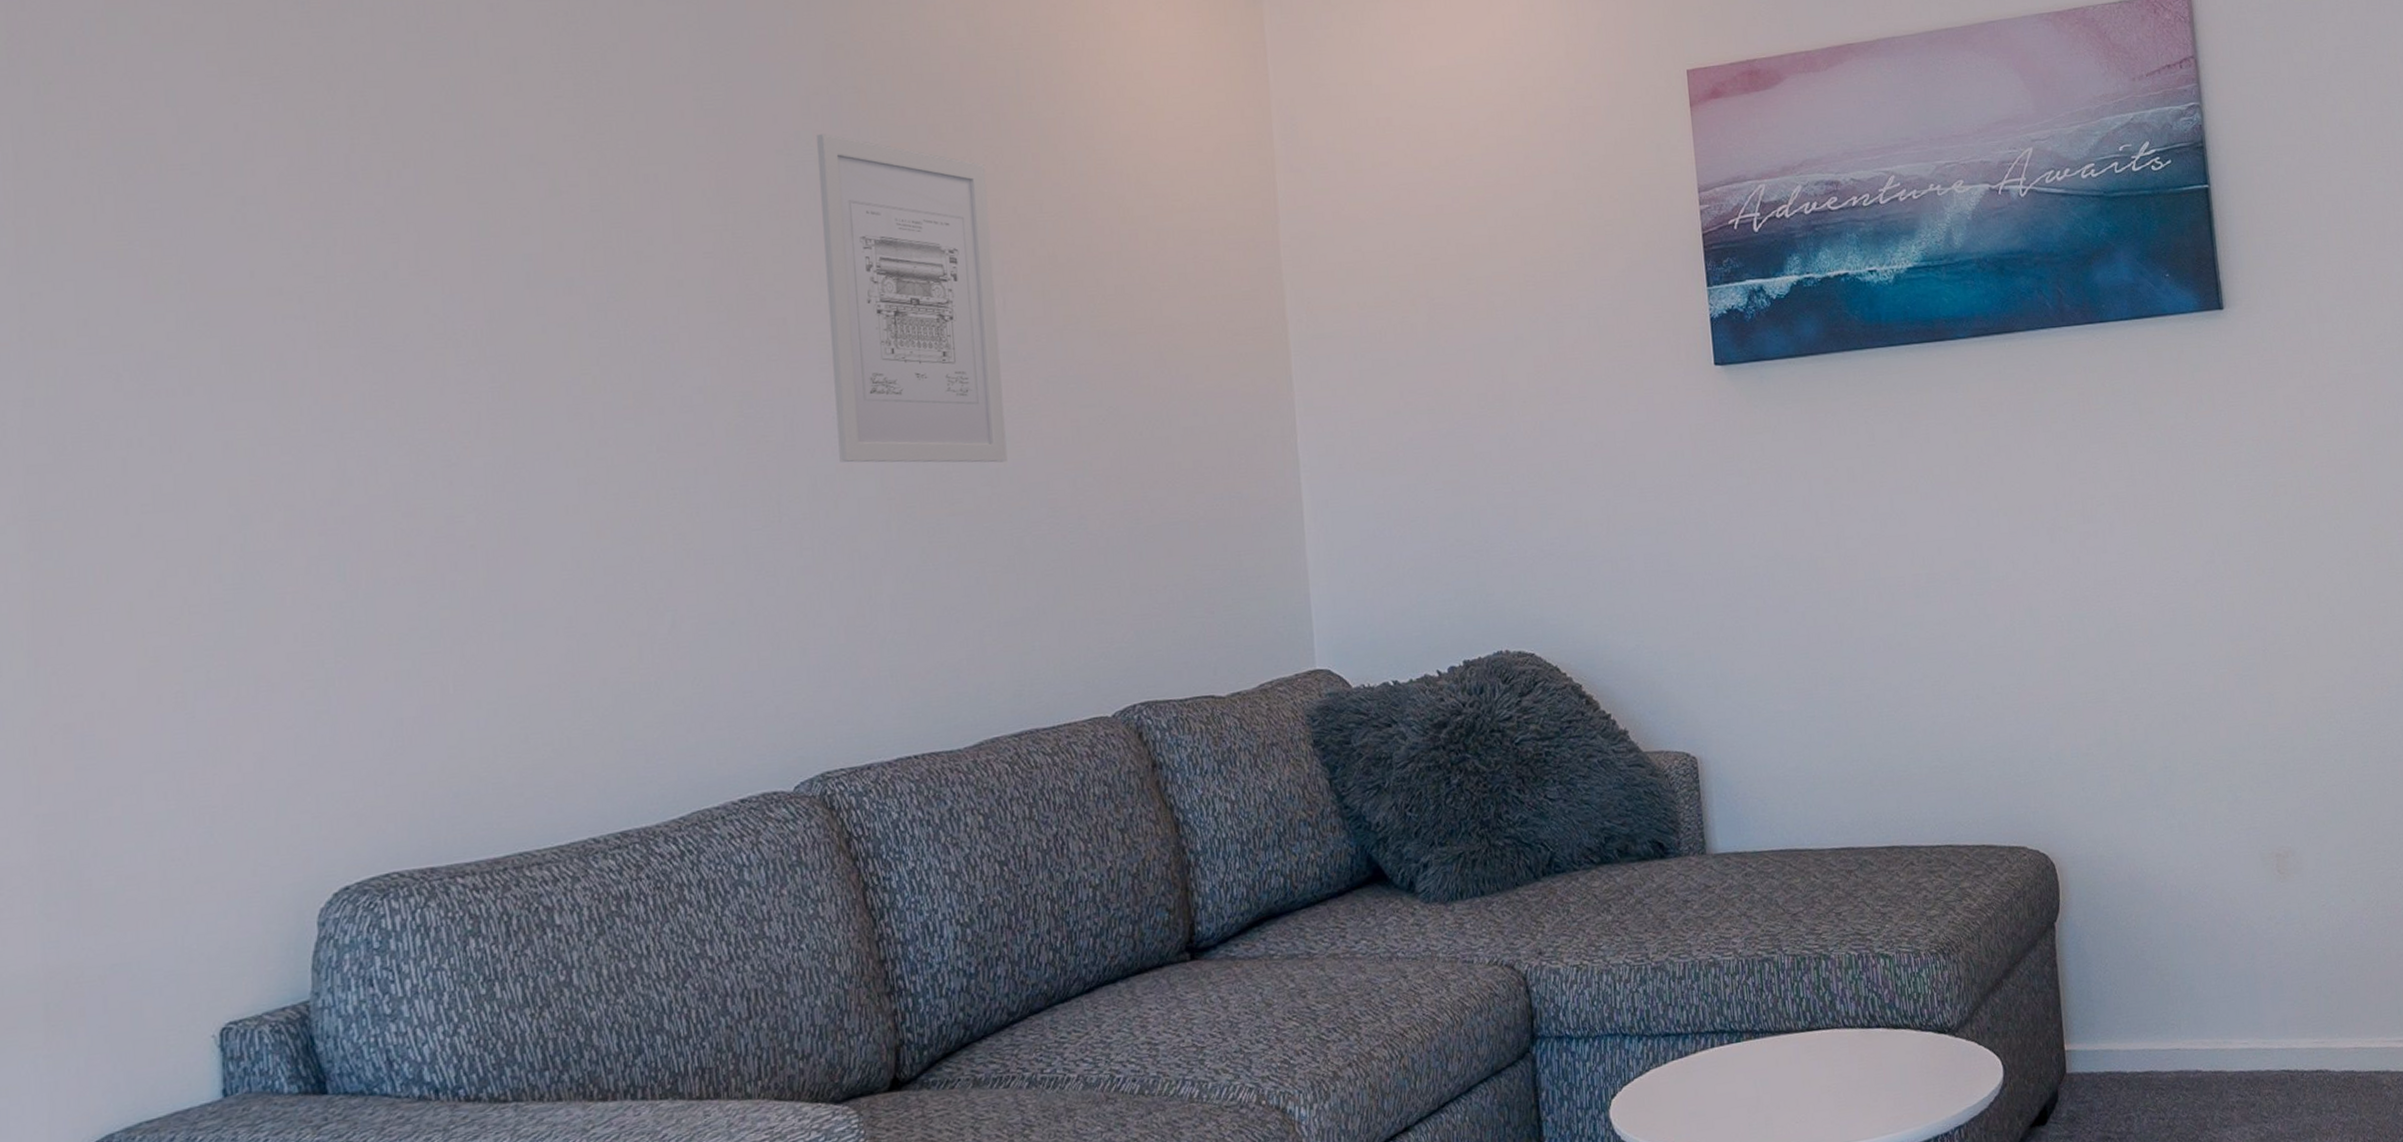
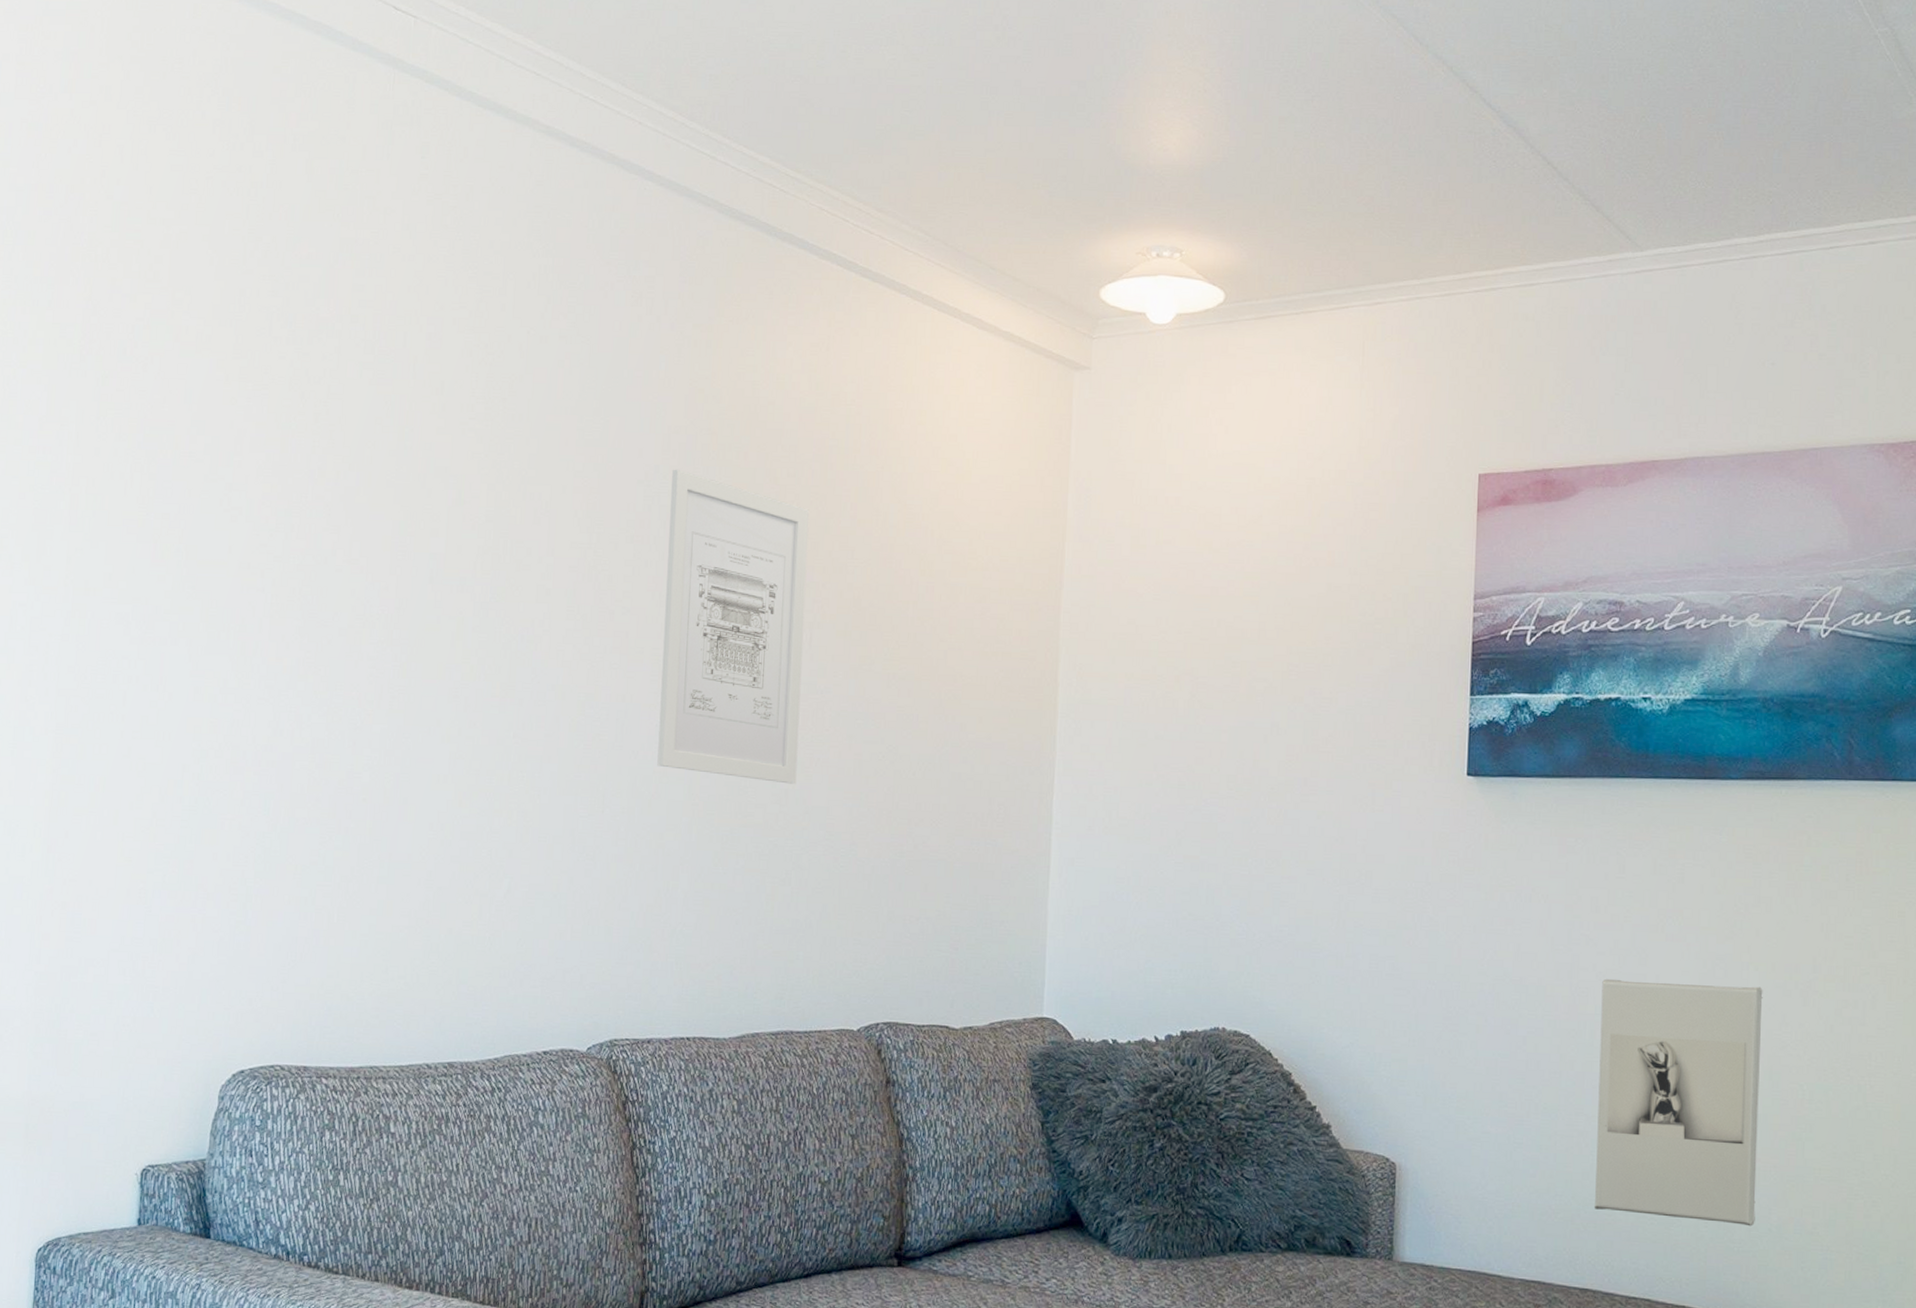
wall sculpture: none [1868,531,2036,768] -> present [1594,978,1763,1227]

